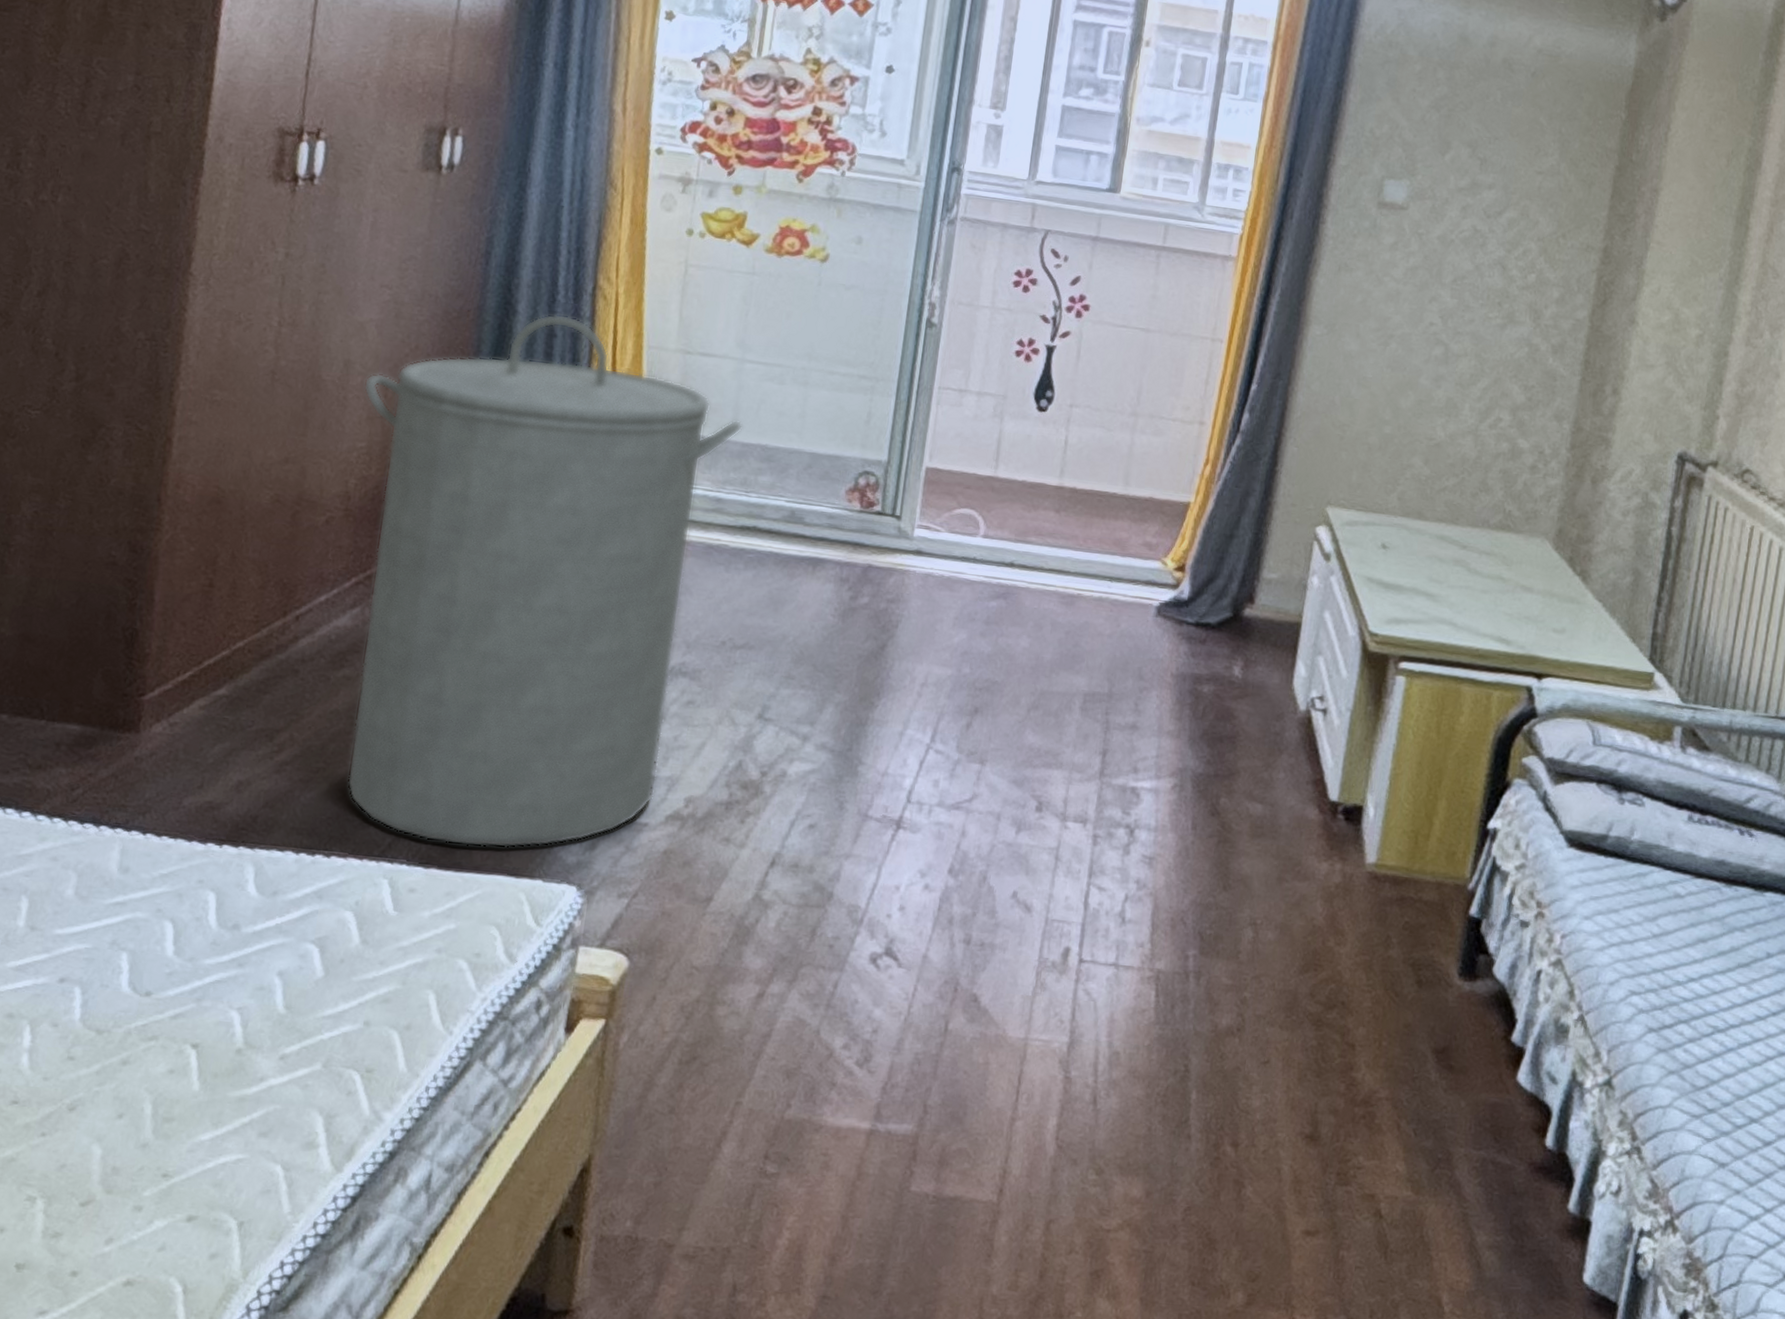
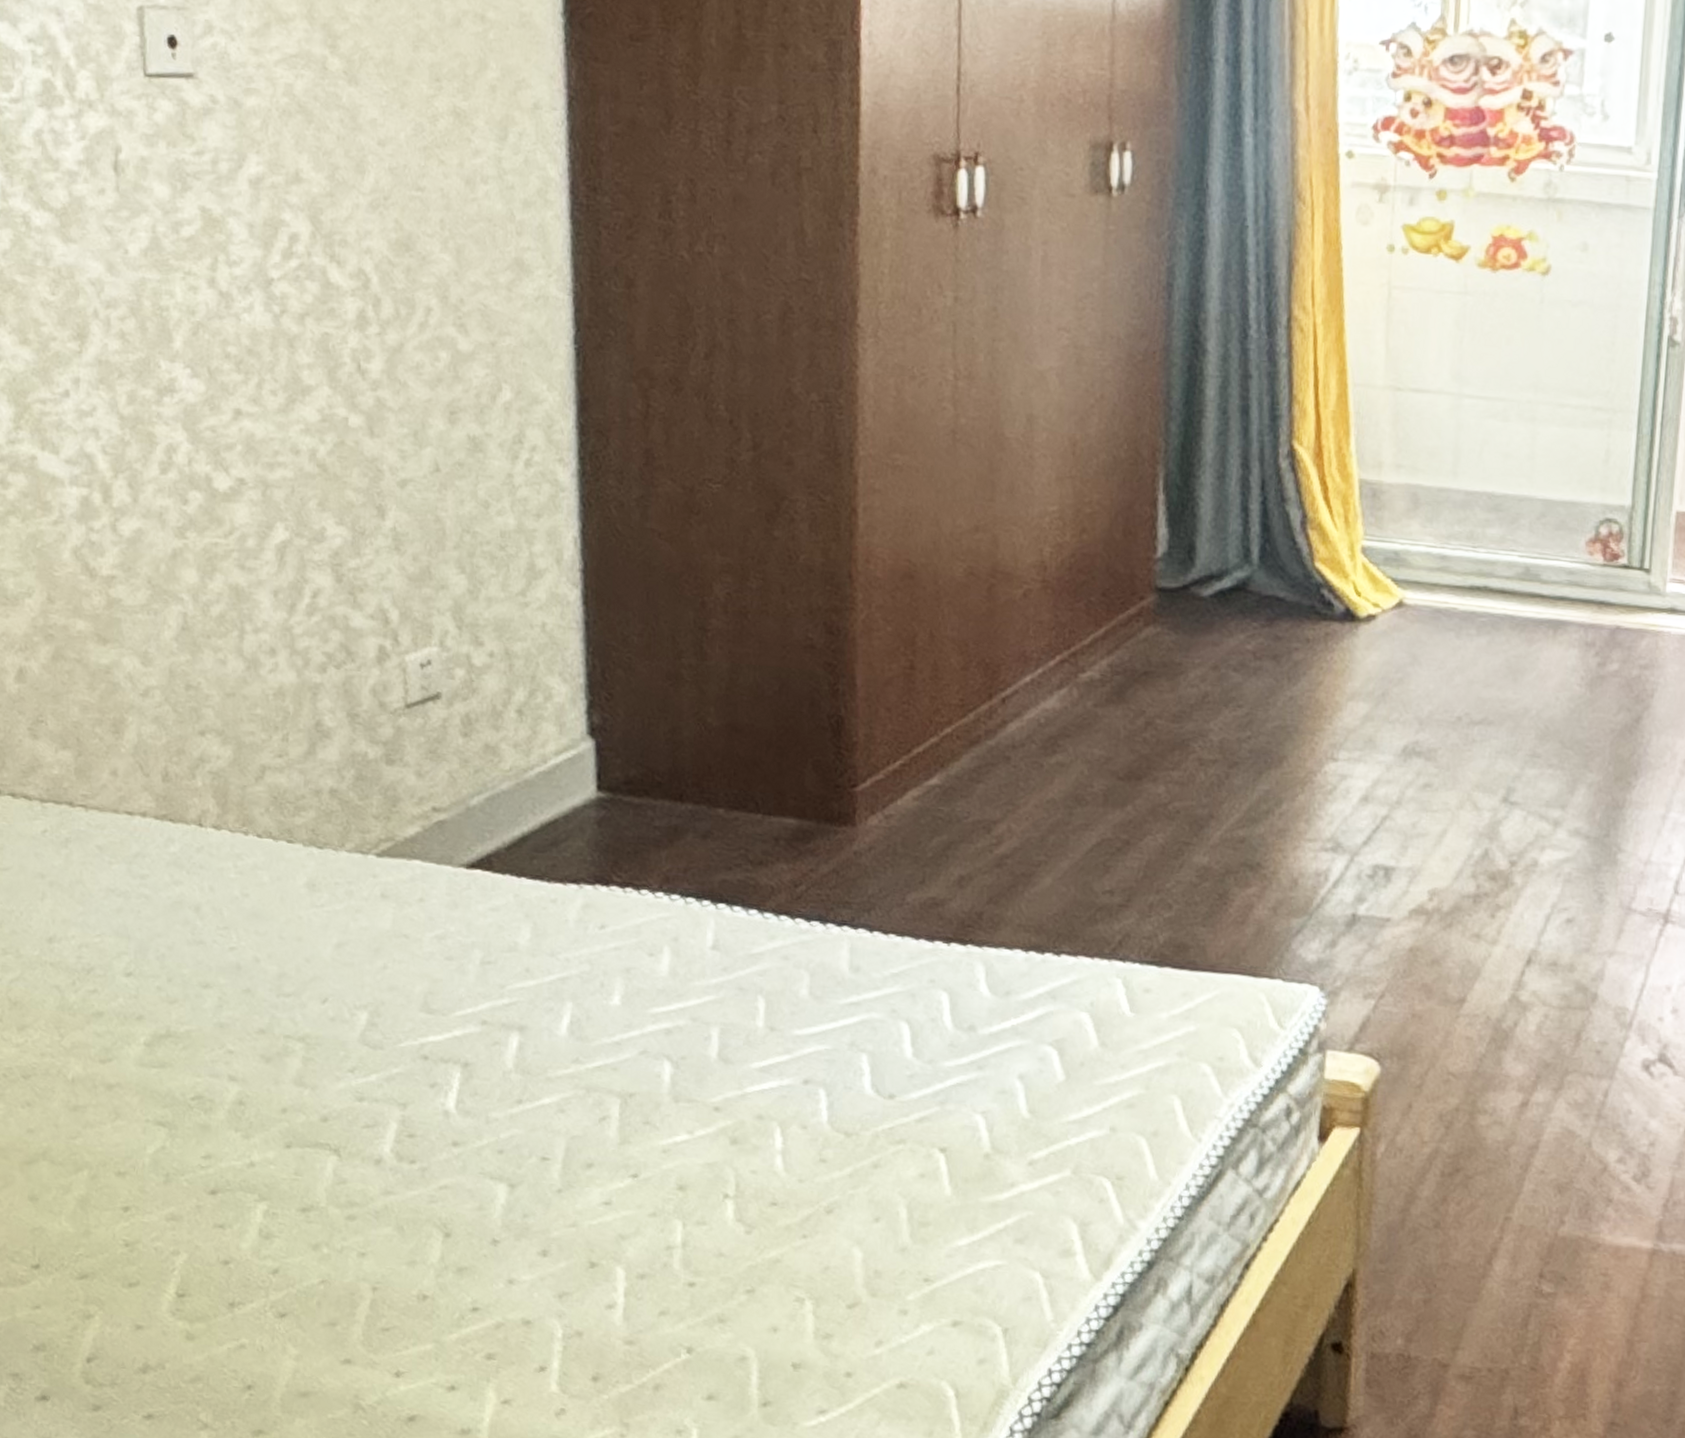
laundry hamper: present [347,313,743,849] -> none [1049,351,1465,946]

